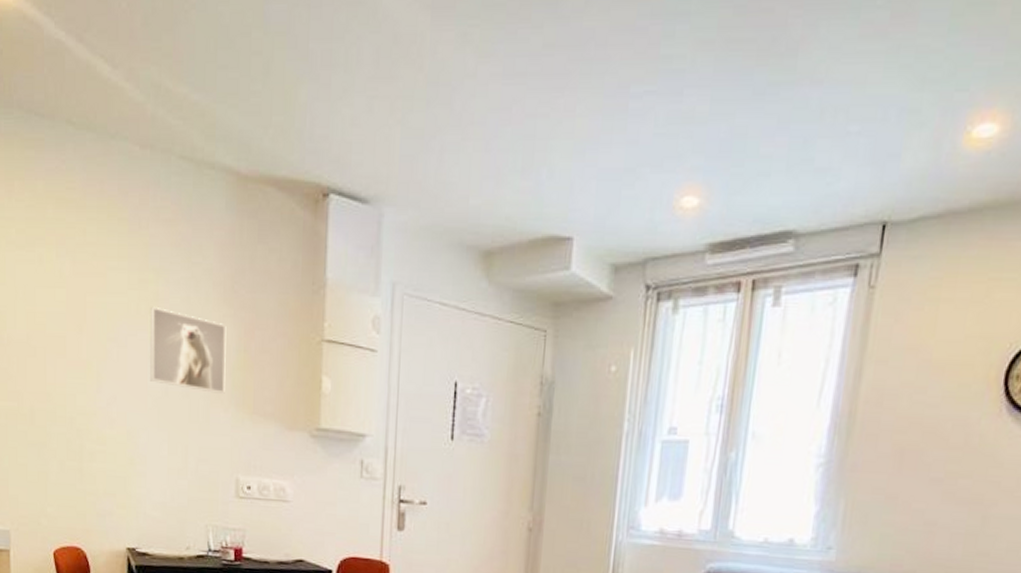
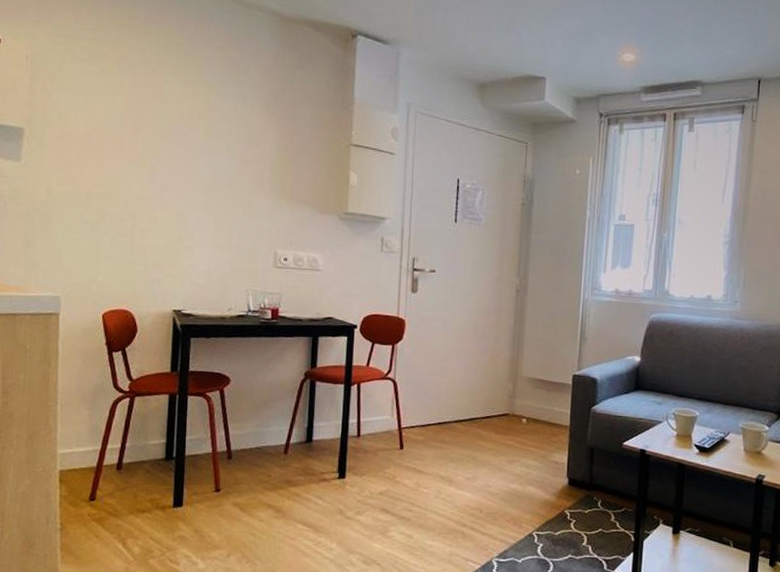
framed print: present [149,306,227,394] -> none [200,113,269,184]

